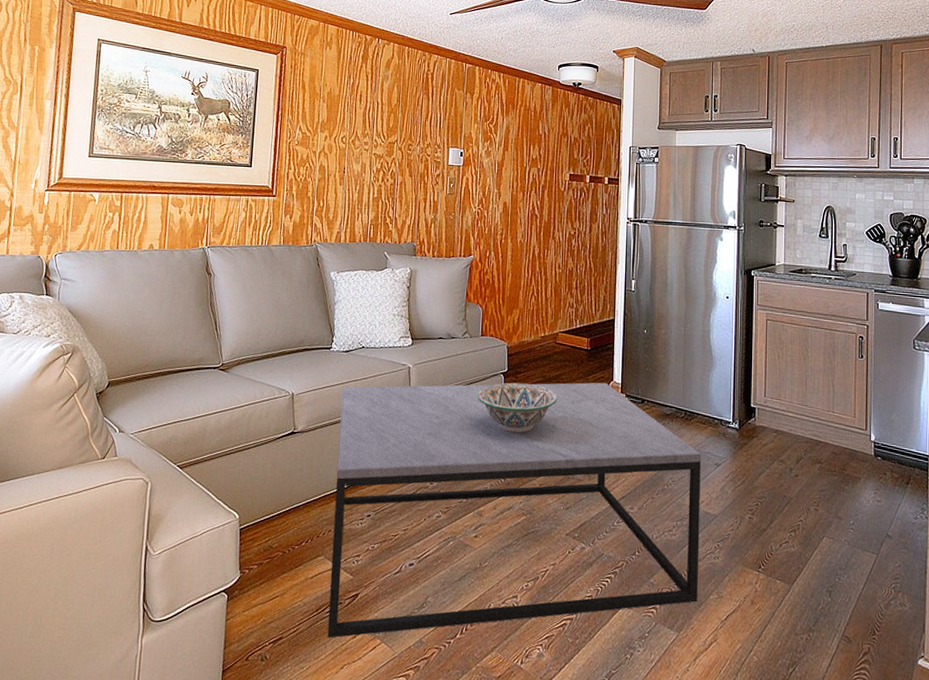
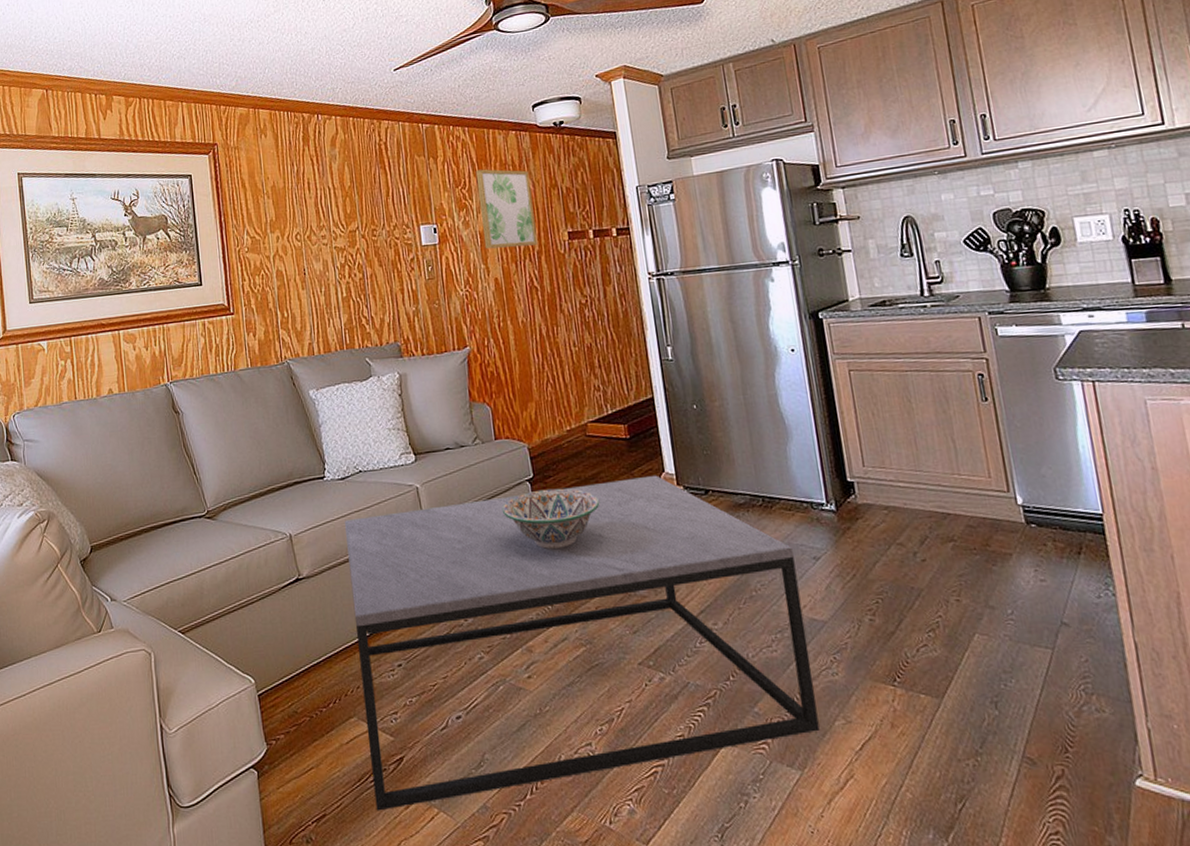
wall art: none [500,110,546,180] -> present [475,169,538,249]

